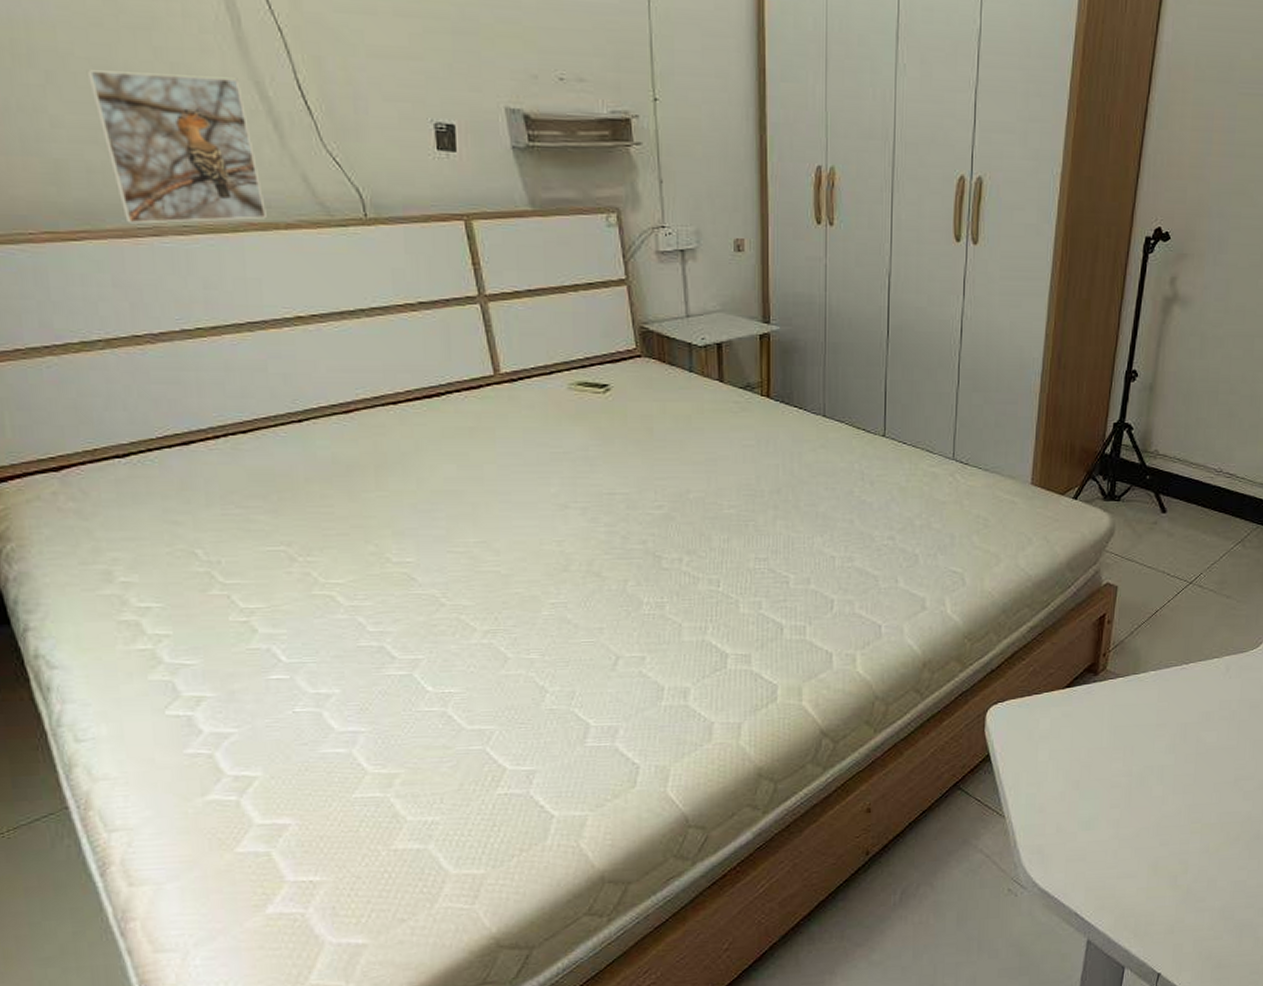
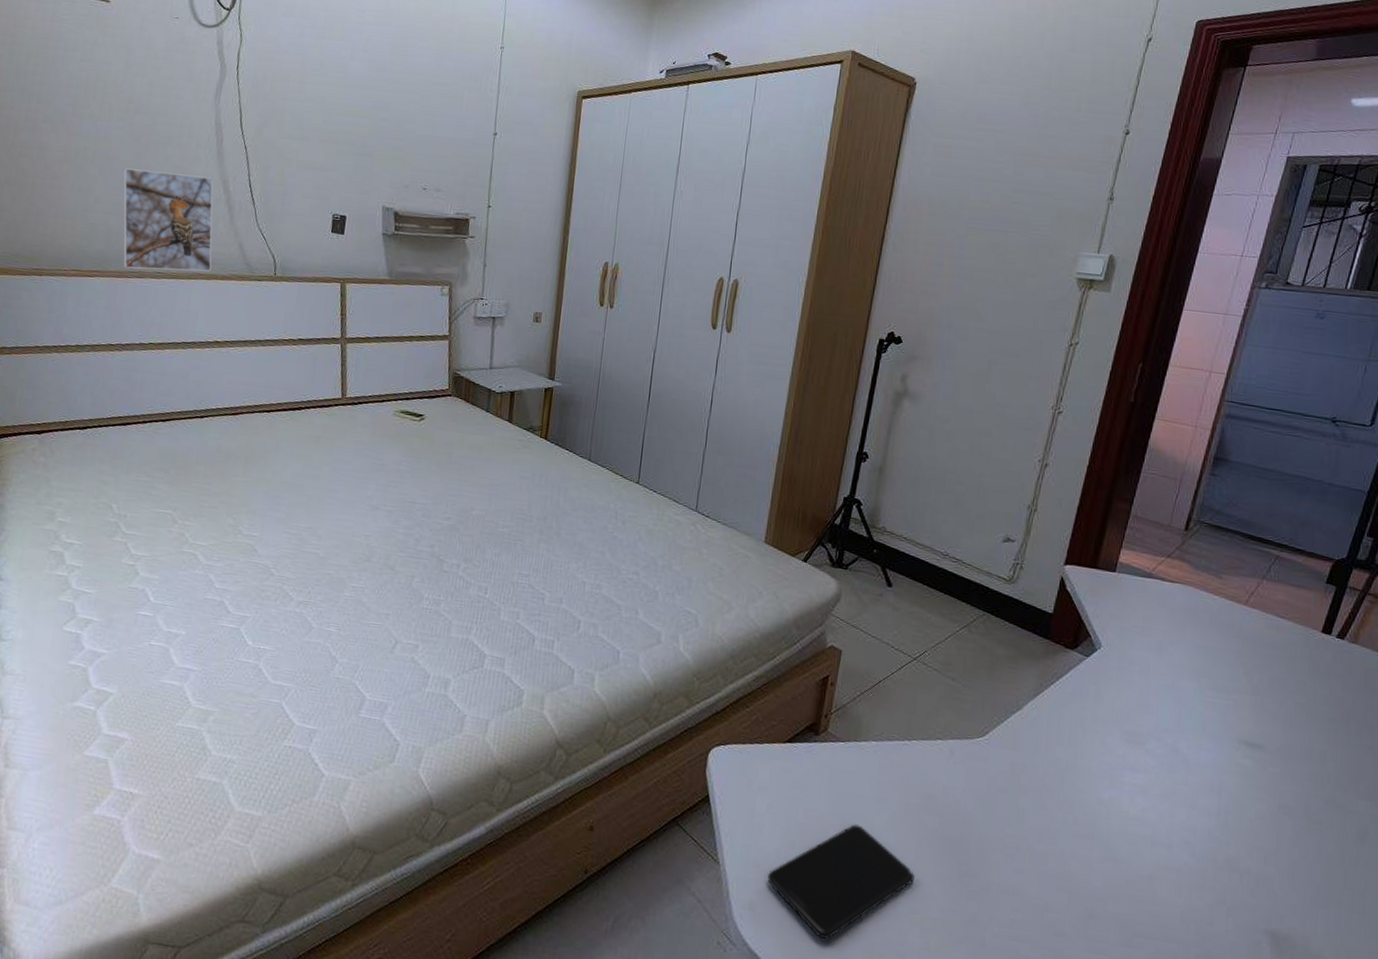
smartphone: none [1054,753,1194,865] -> present [767,824,914,940]

